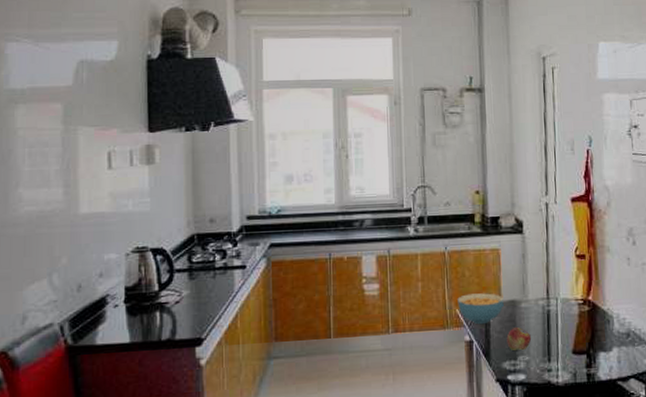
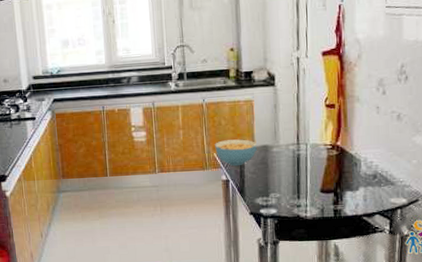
fruit: present [506,327,531,351] -> none [259,169,282,189]

